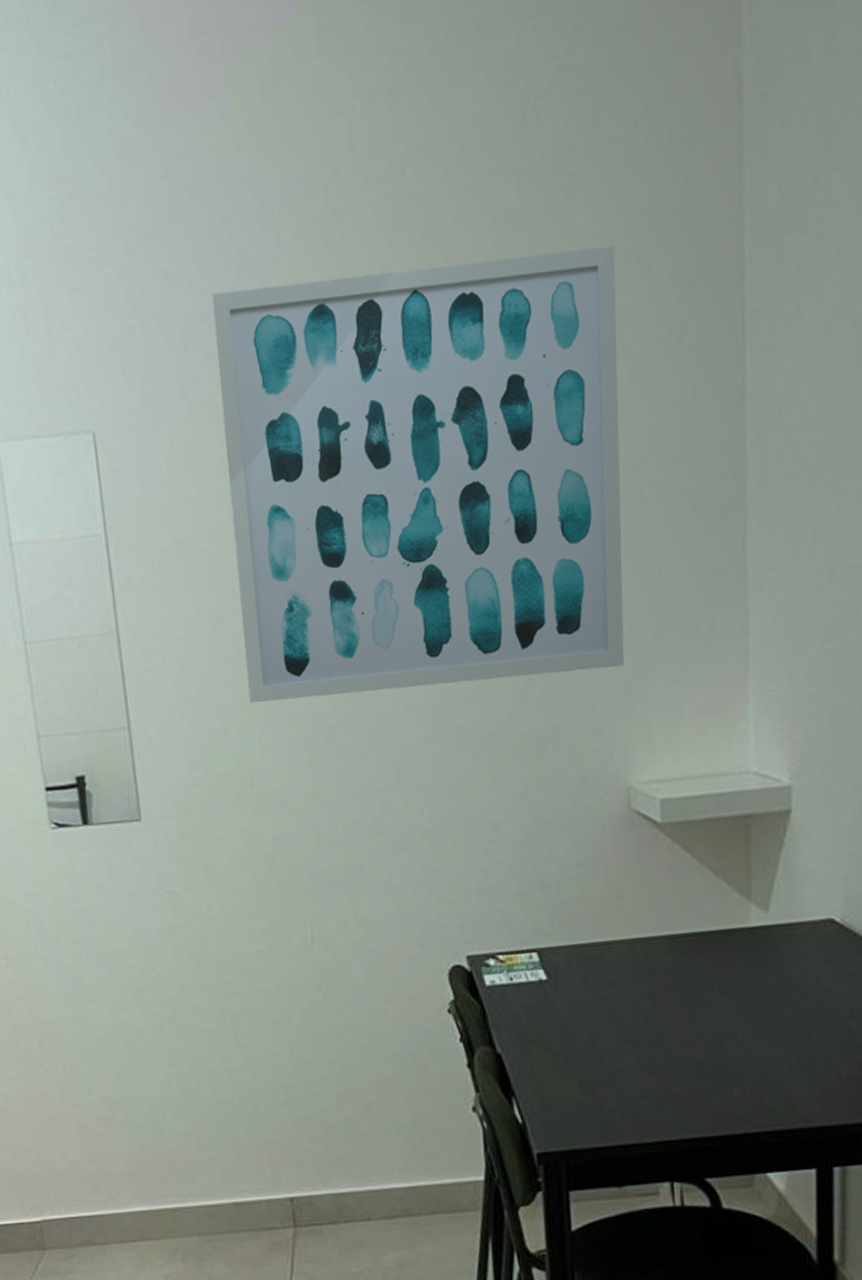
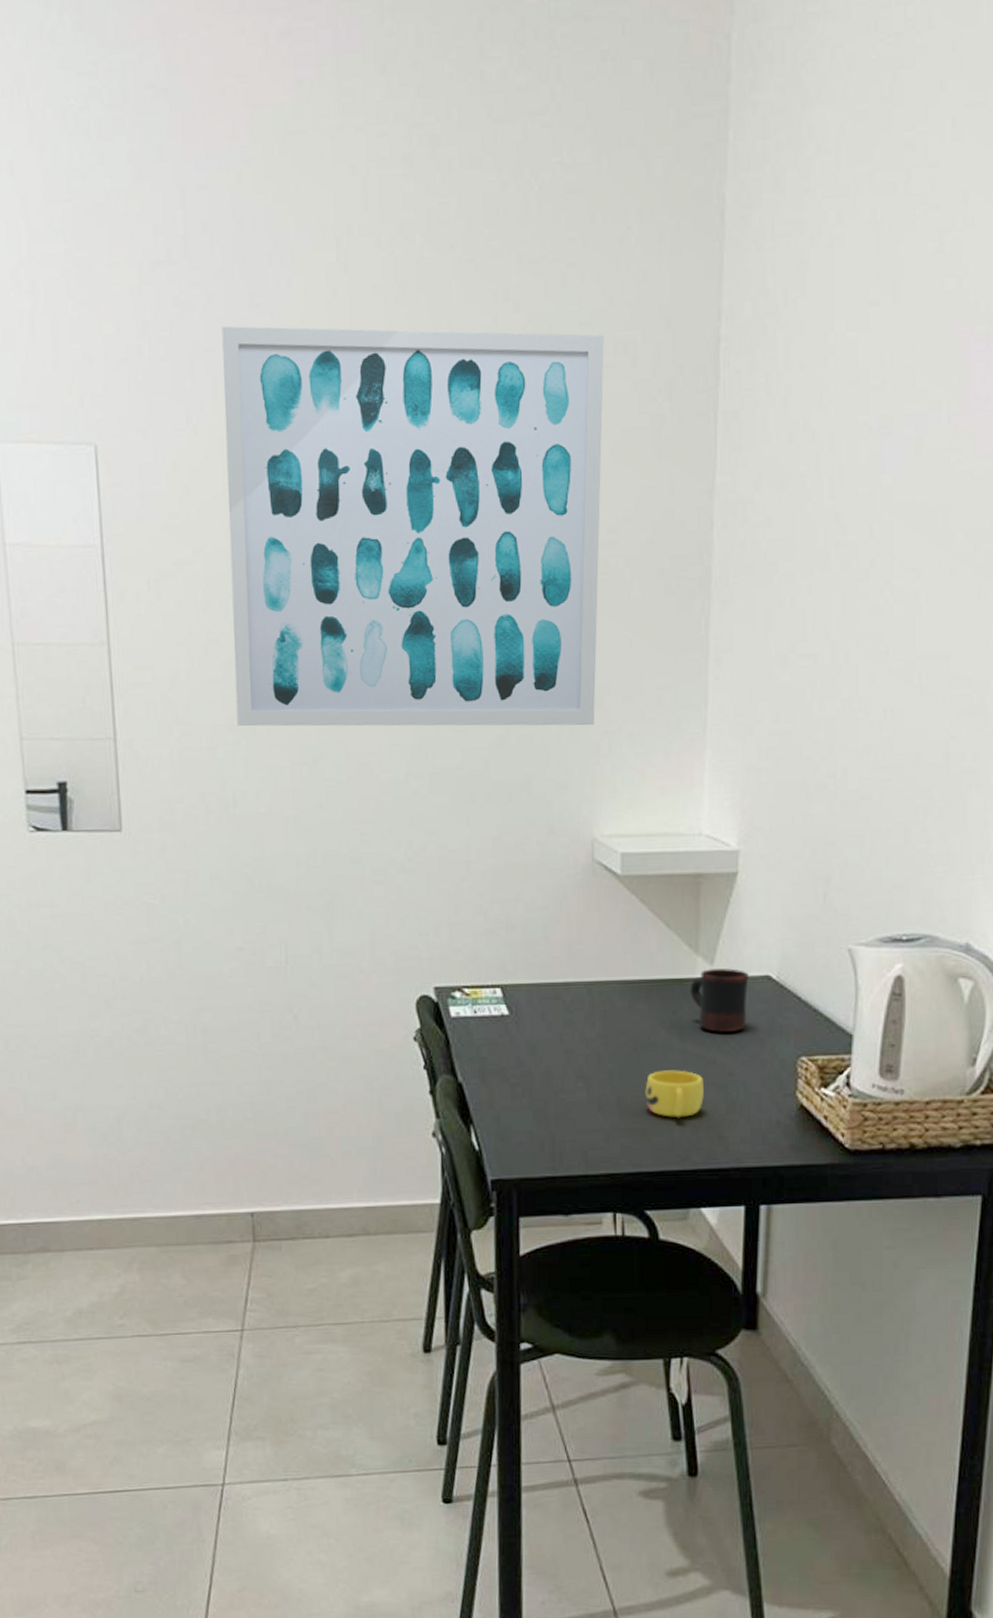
cup: none [699,1027,765,1079] -> present [645,1070,704,1118]
mug: none [743,914,809,985] -> present [690,968,749,1033]

